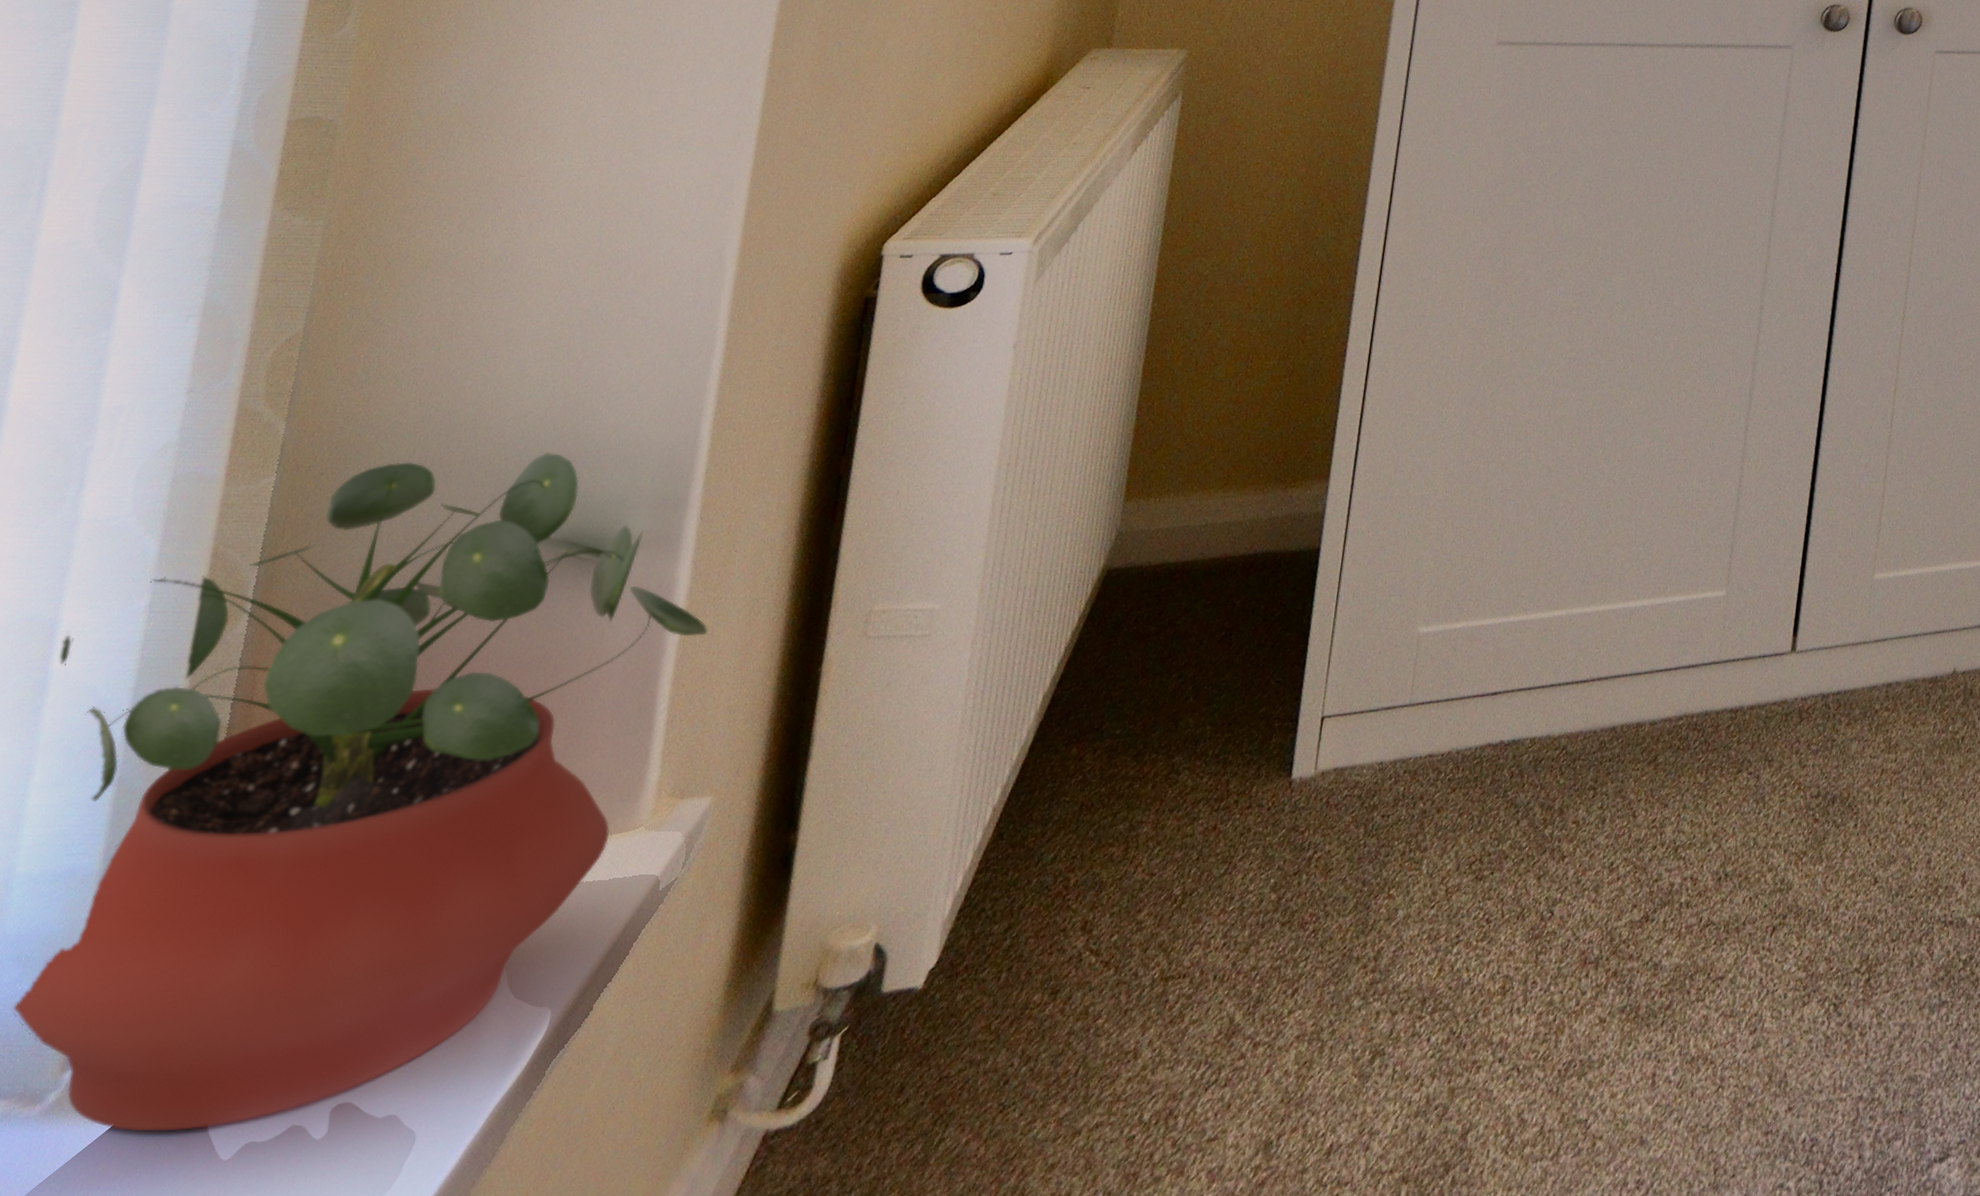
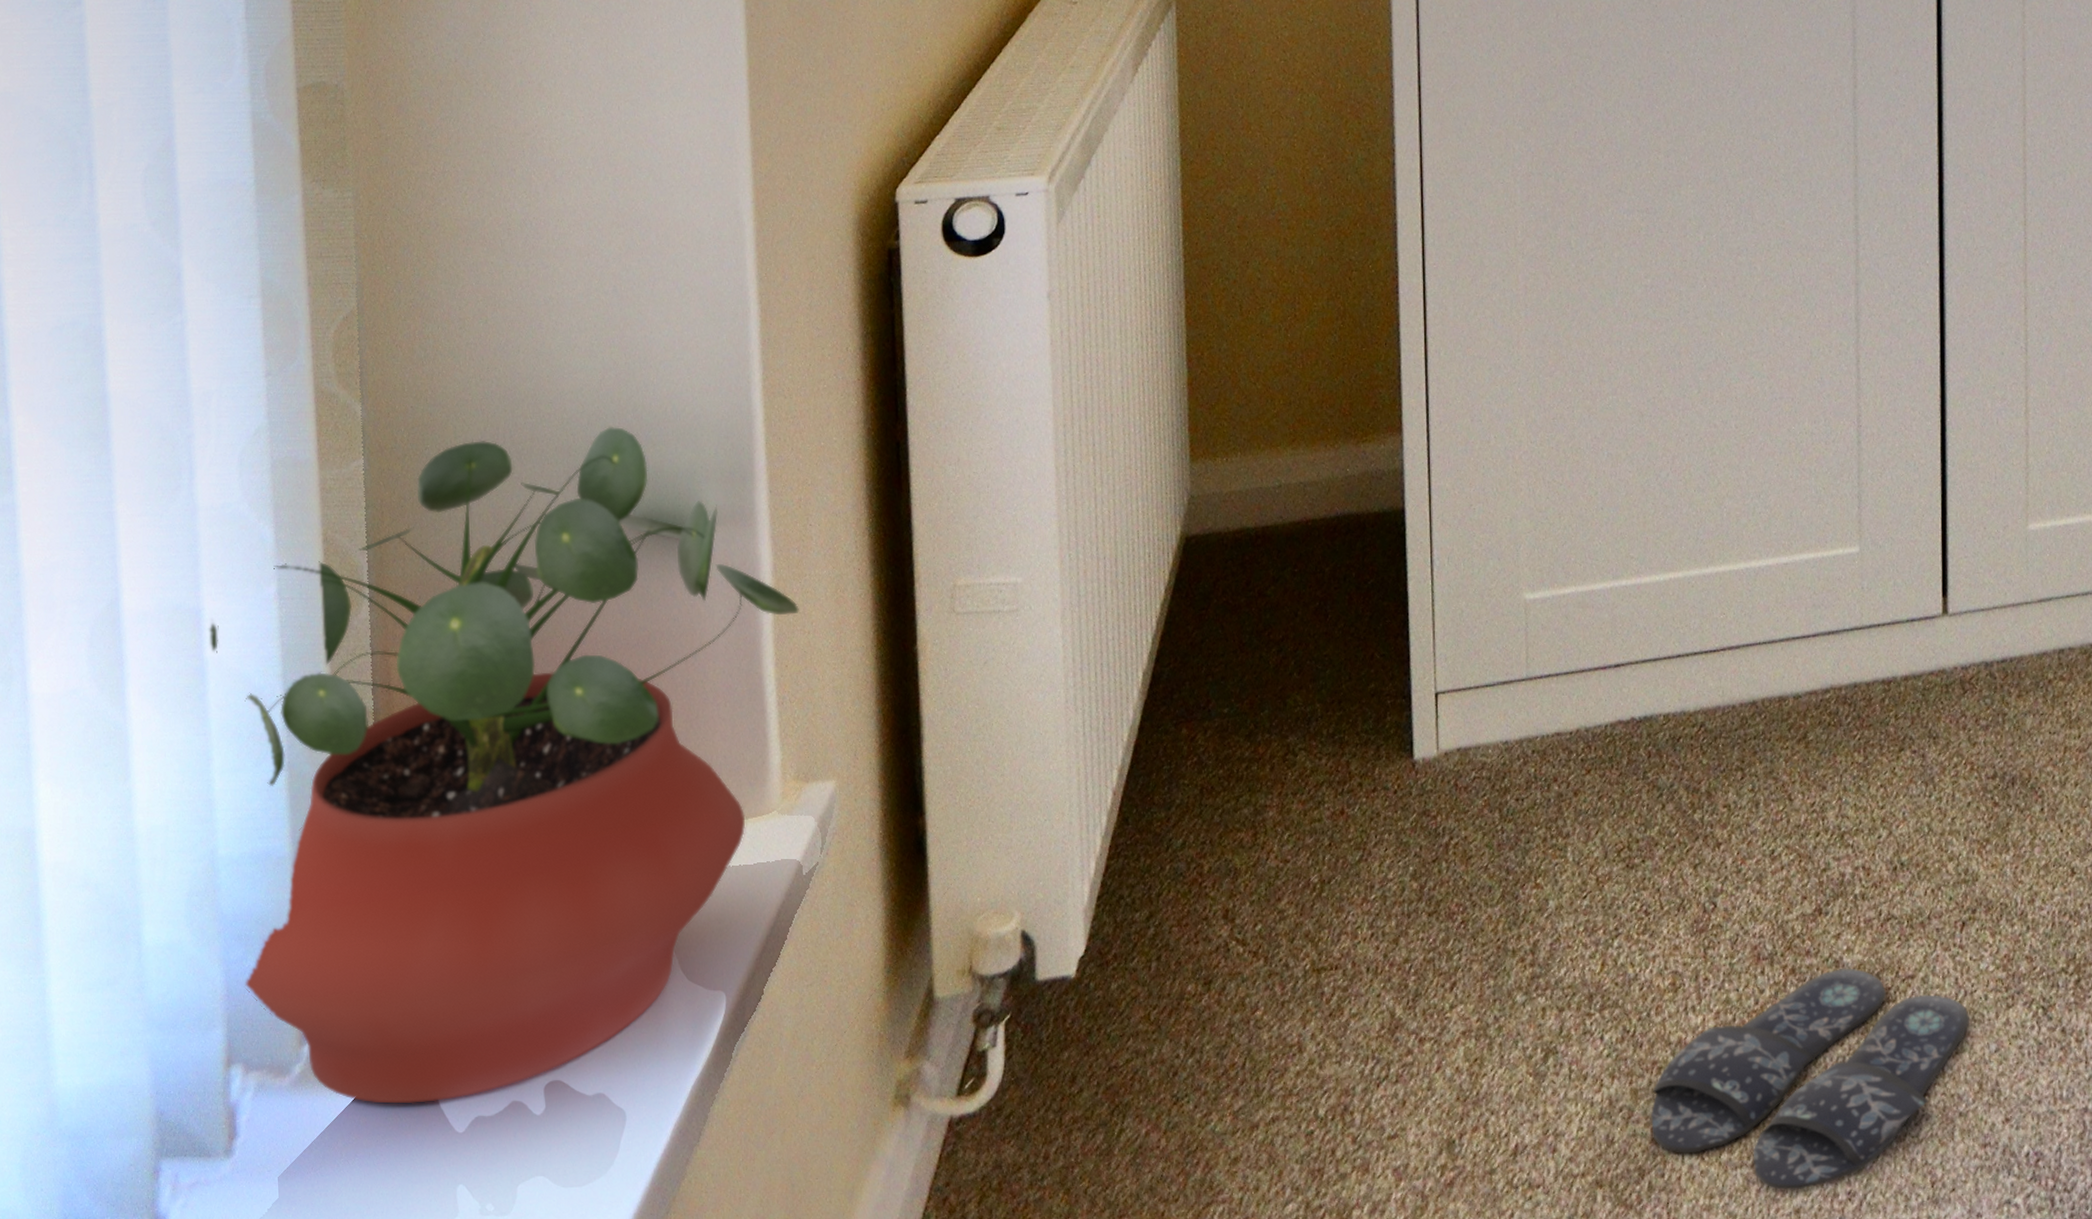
slippers: none [1462,970,1768,1181] -> present [1650,968,1969,1190]

